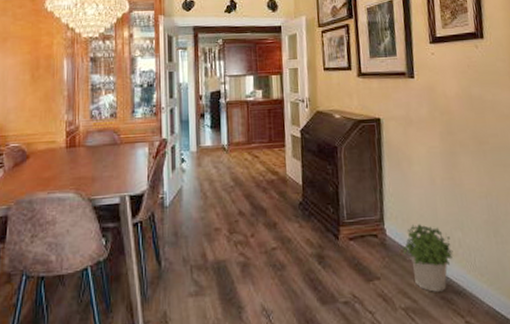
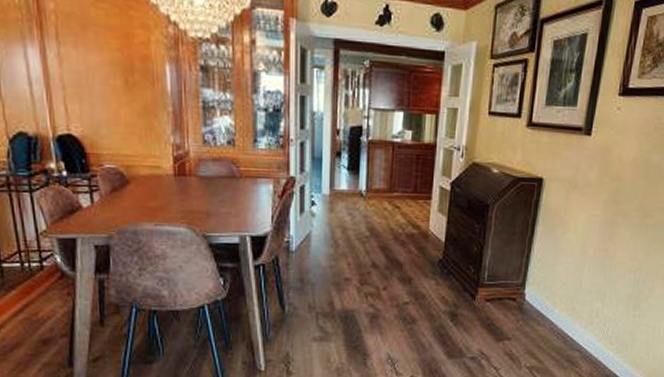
potted plant: present [403,224,454,292] -> none [539,292,589,355]

